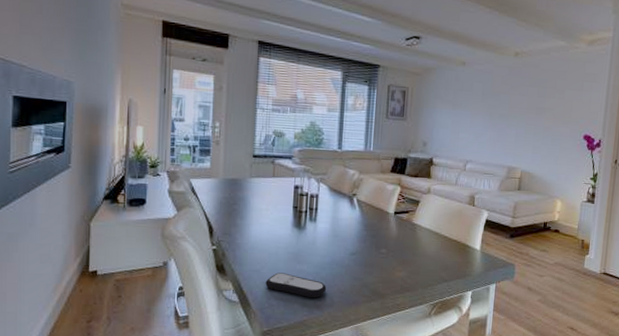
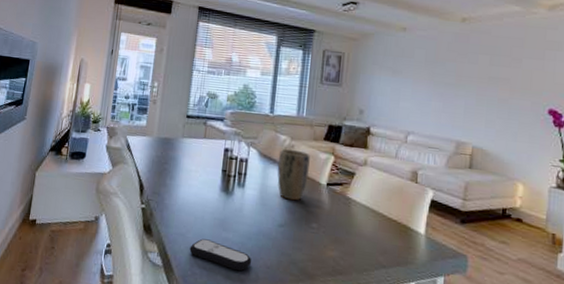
plant pot: none [348,182,378,230] -> present [277,149,310,201]

